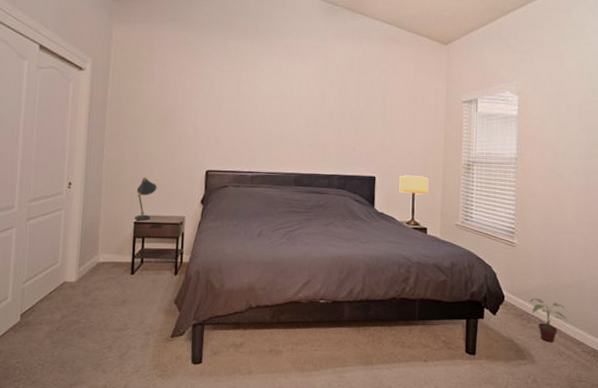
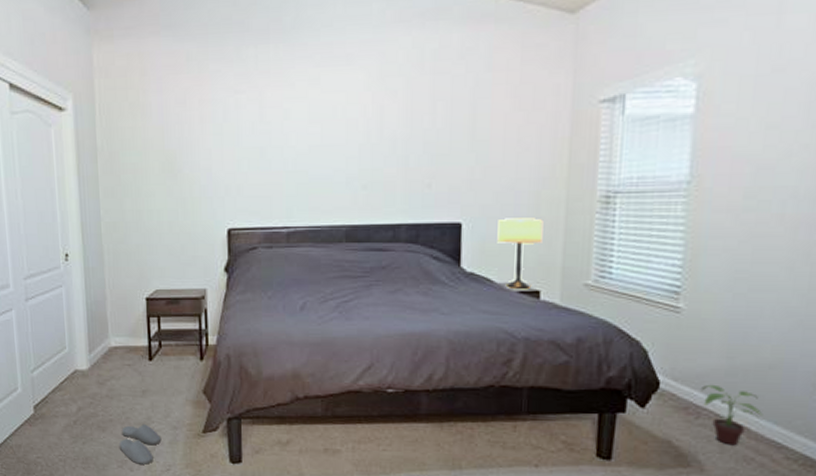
slippers: none [95,329,135,367] -> present [119,423,162,465]
desk lamp: present [134,176,157,221] -> none [144,241,169,297]

